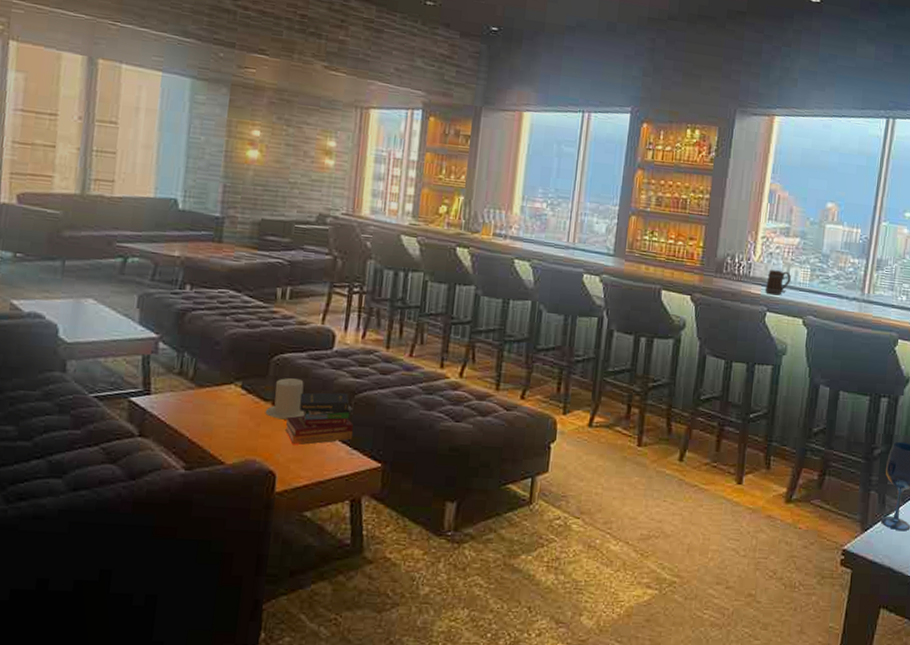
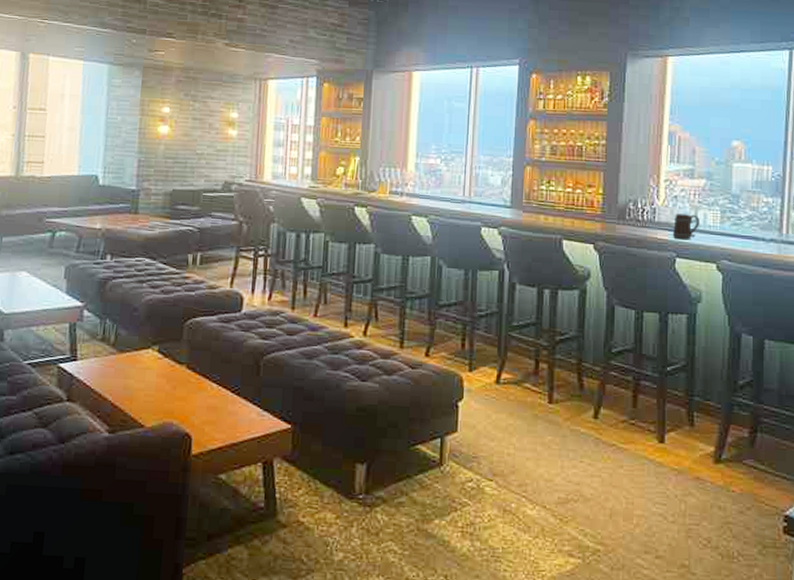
candle: present [265,378,305,420] -> none [180,341,217,382]
books: present [285,392,354,445] -> none [199,354,264,408]

